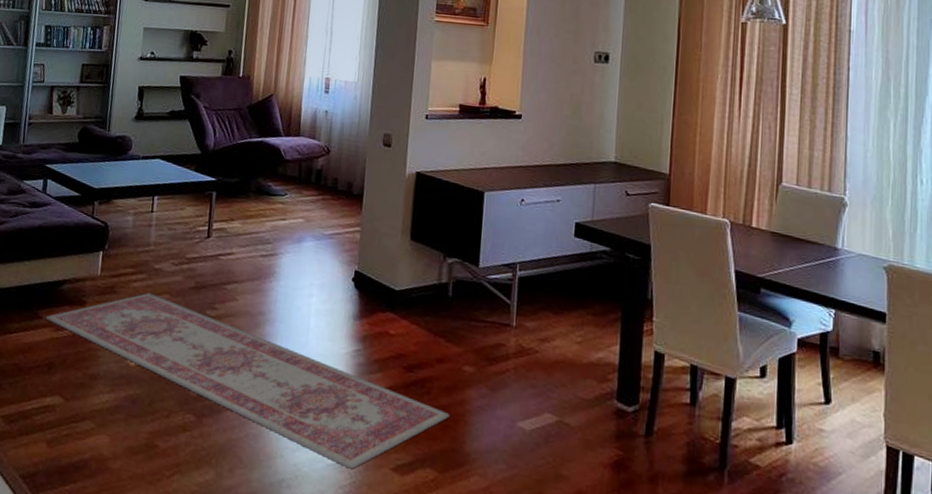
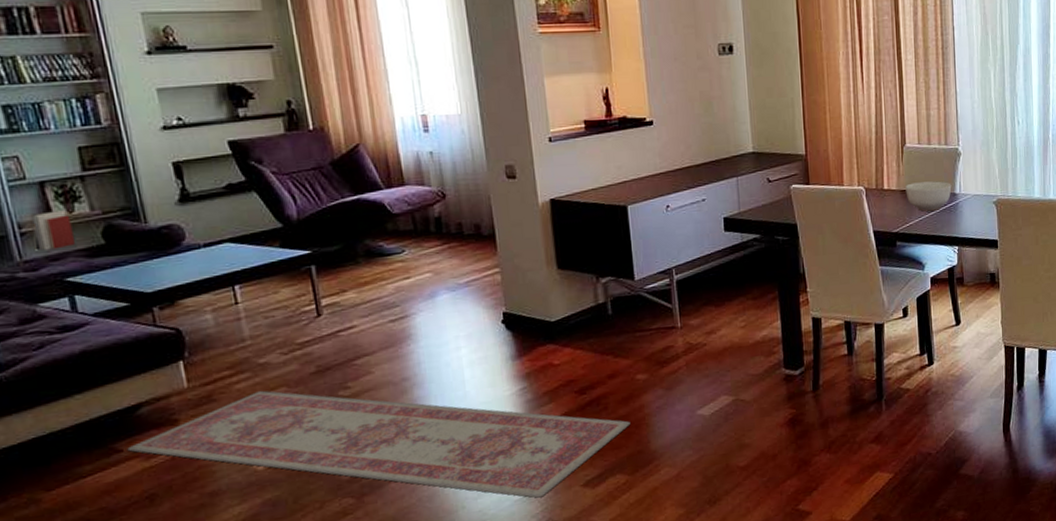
books: none [33,110,63,140] -> present [32,210,75,251]
bowl: none [777,226,833,263] -> present [905,180,952,212]

